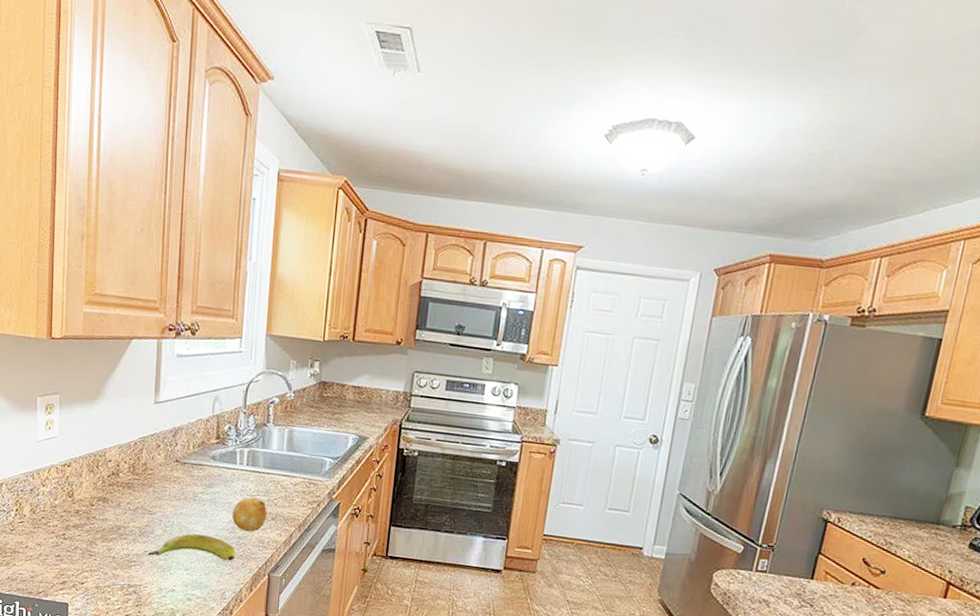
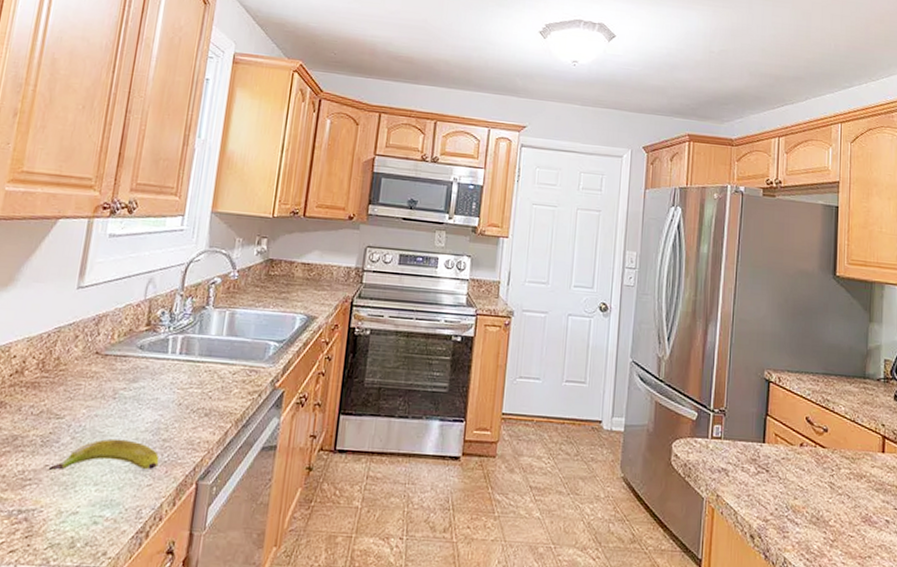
fruit: present [232,497,267,532] -> none [158,390,200,433]

